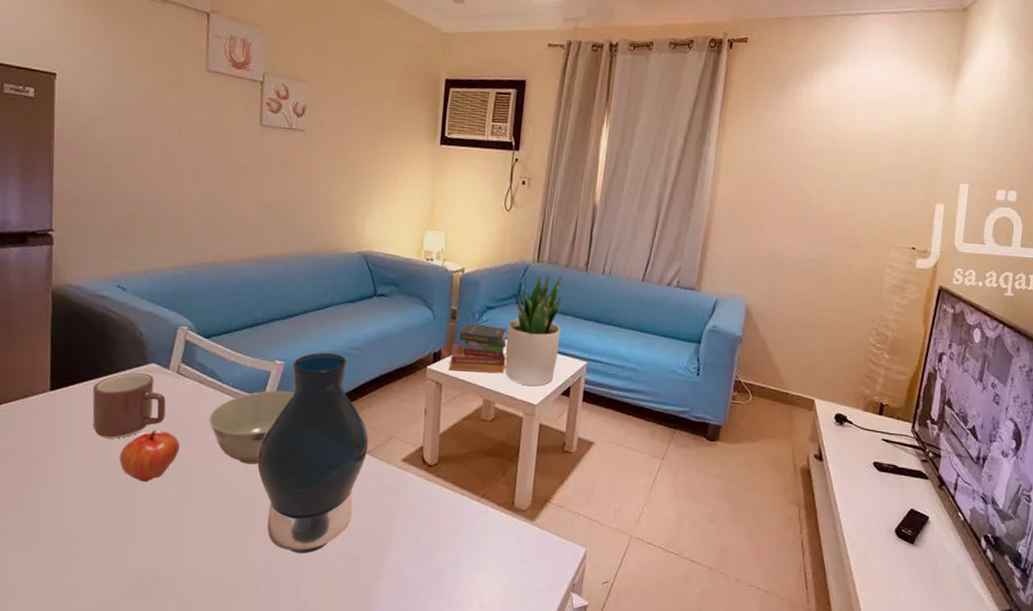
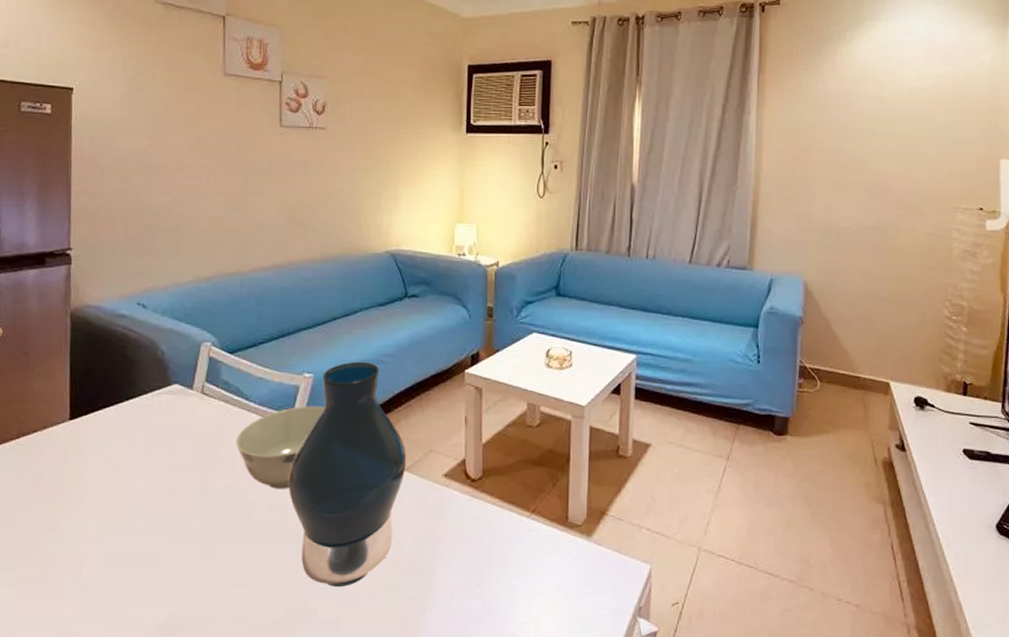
mug: present [92,373,166,439] -> none [113,396,191,469]
fruit: present [119,430,180,483] -> none [142,457,206,516]
books: present [449,324,507,374] -> none [489,322,549,374]
planter: present [505,274,565,386] -> none [547,262,608,386]

